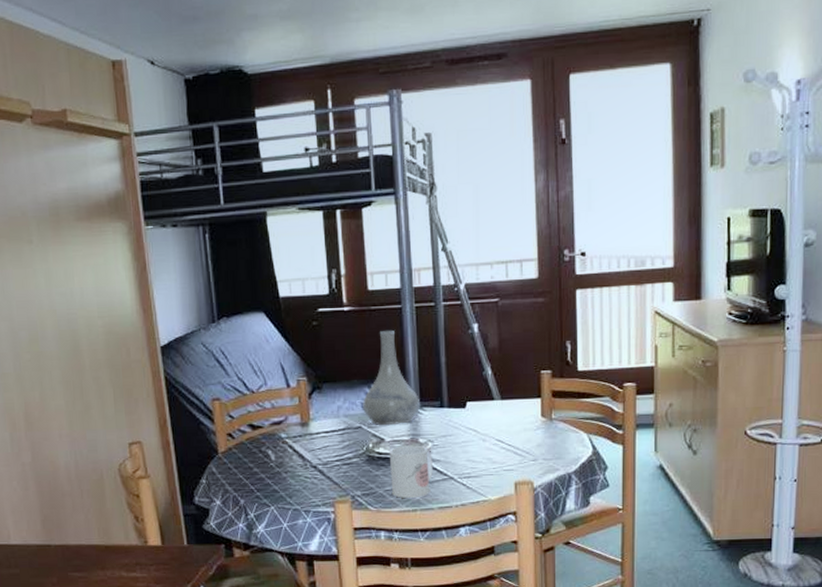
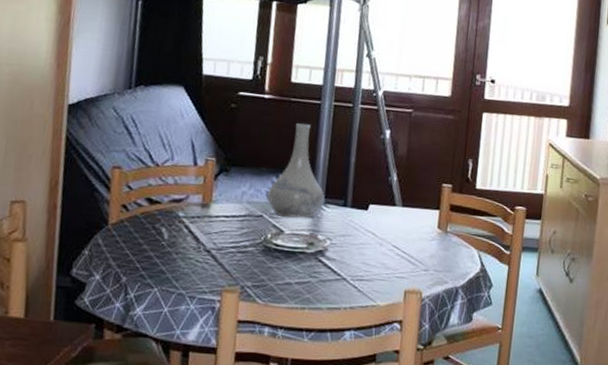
mug: present [389,445,433,499] -> none [282,240,329,296]

